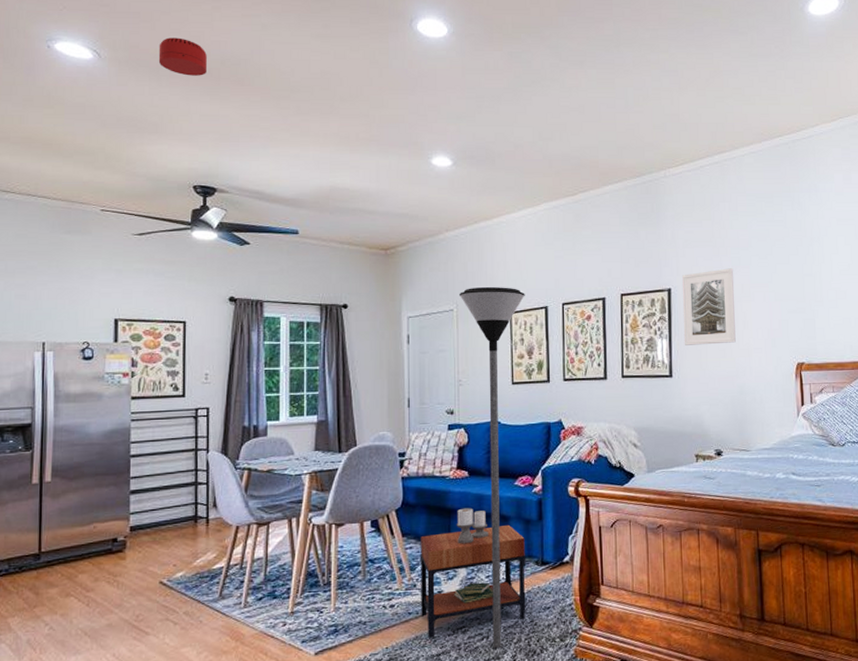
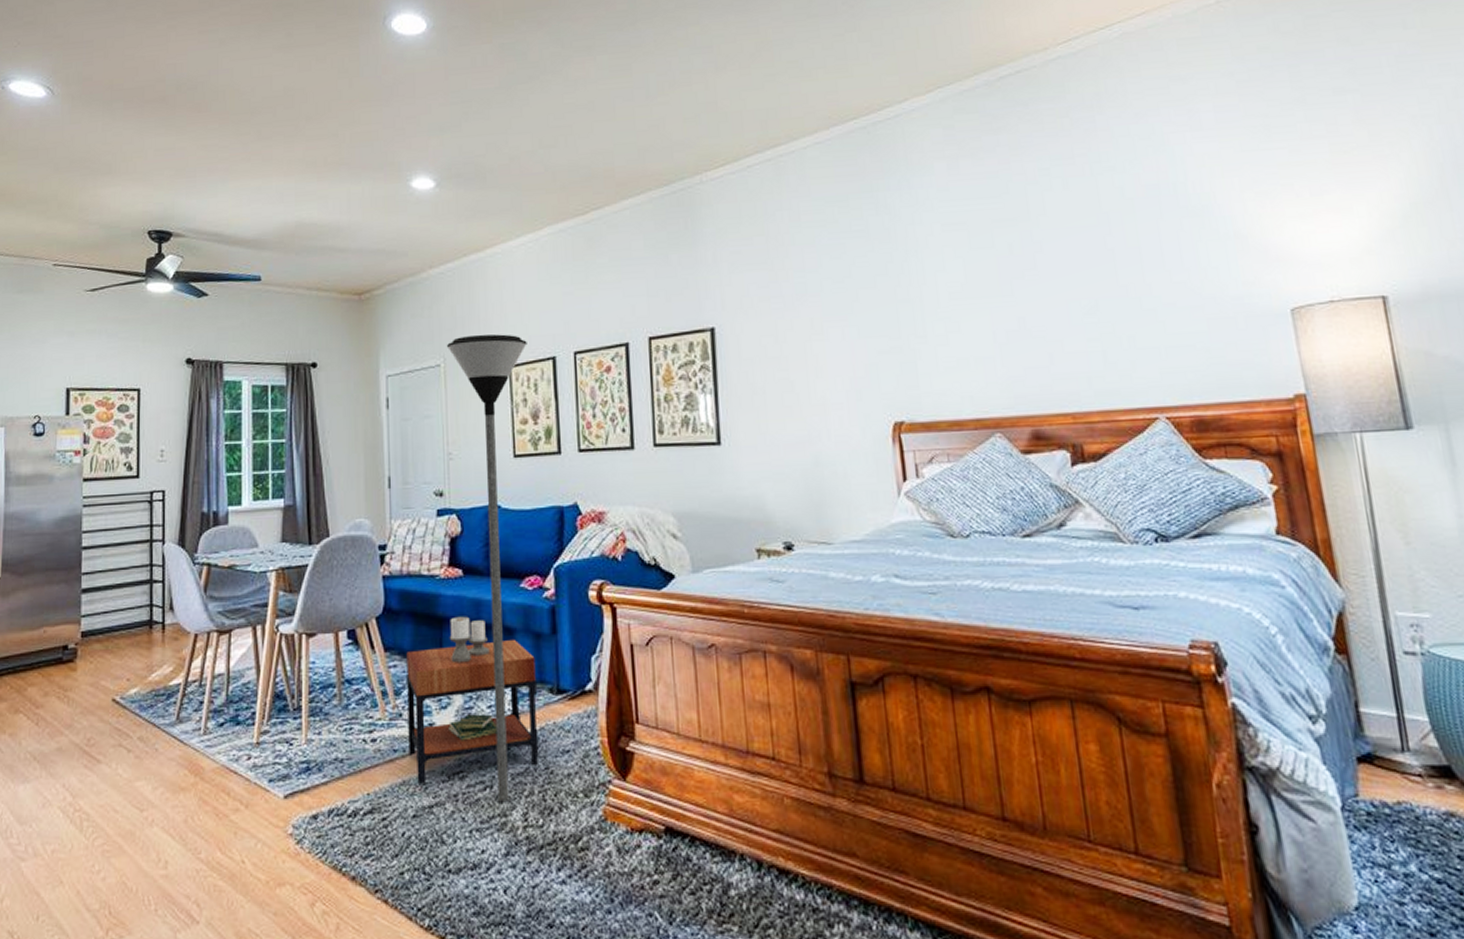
smoke detector: present [158,37,207,76] -> none [112,64,162,107]
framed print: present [682,268,736,345] -> none [729,297,806,402]

